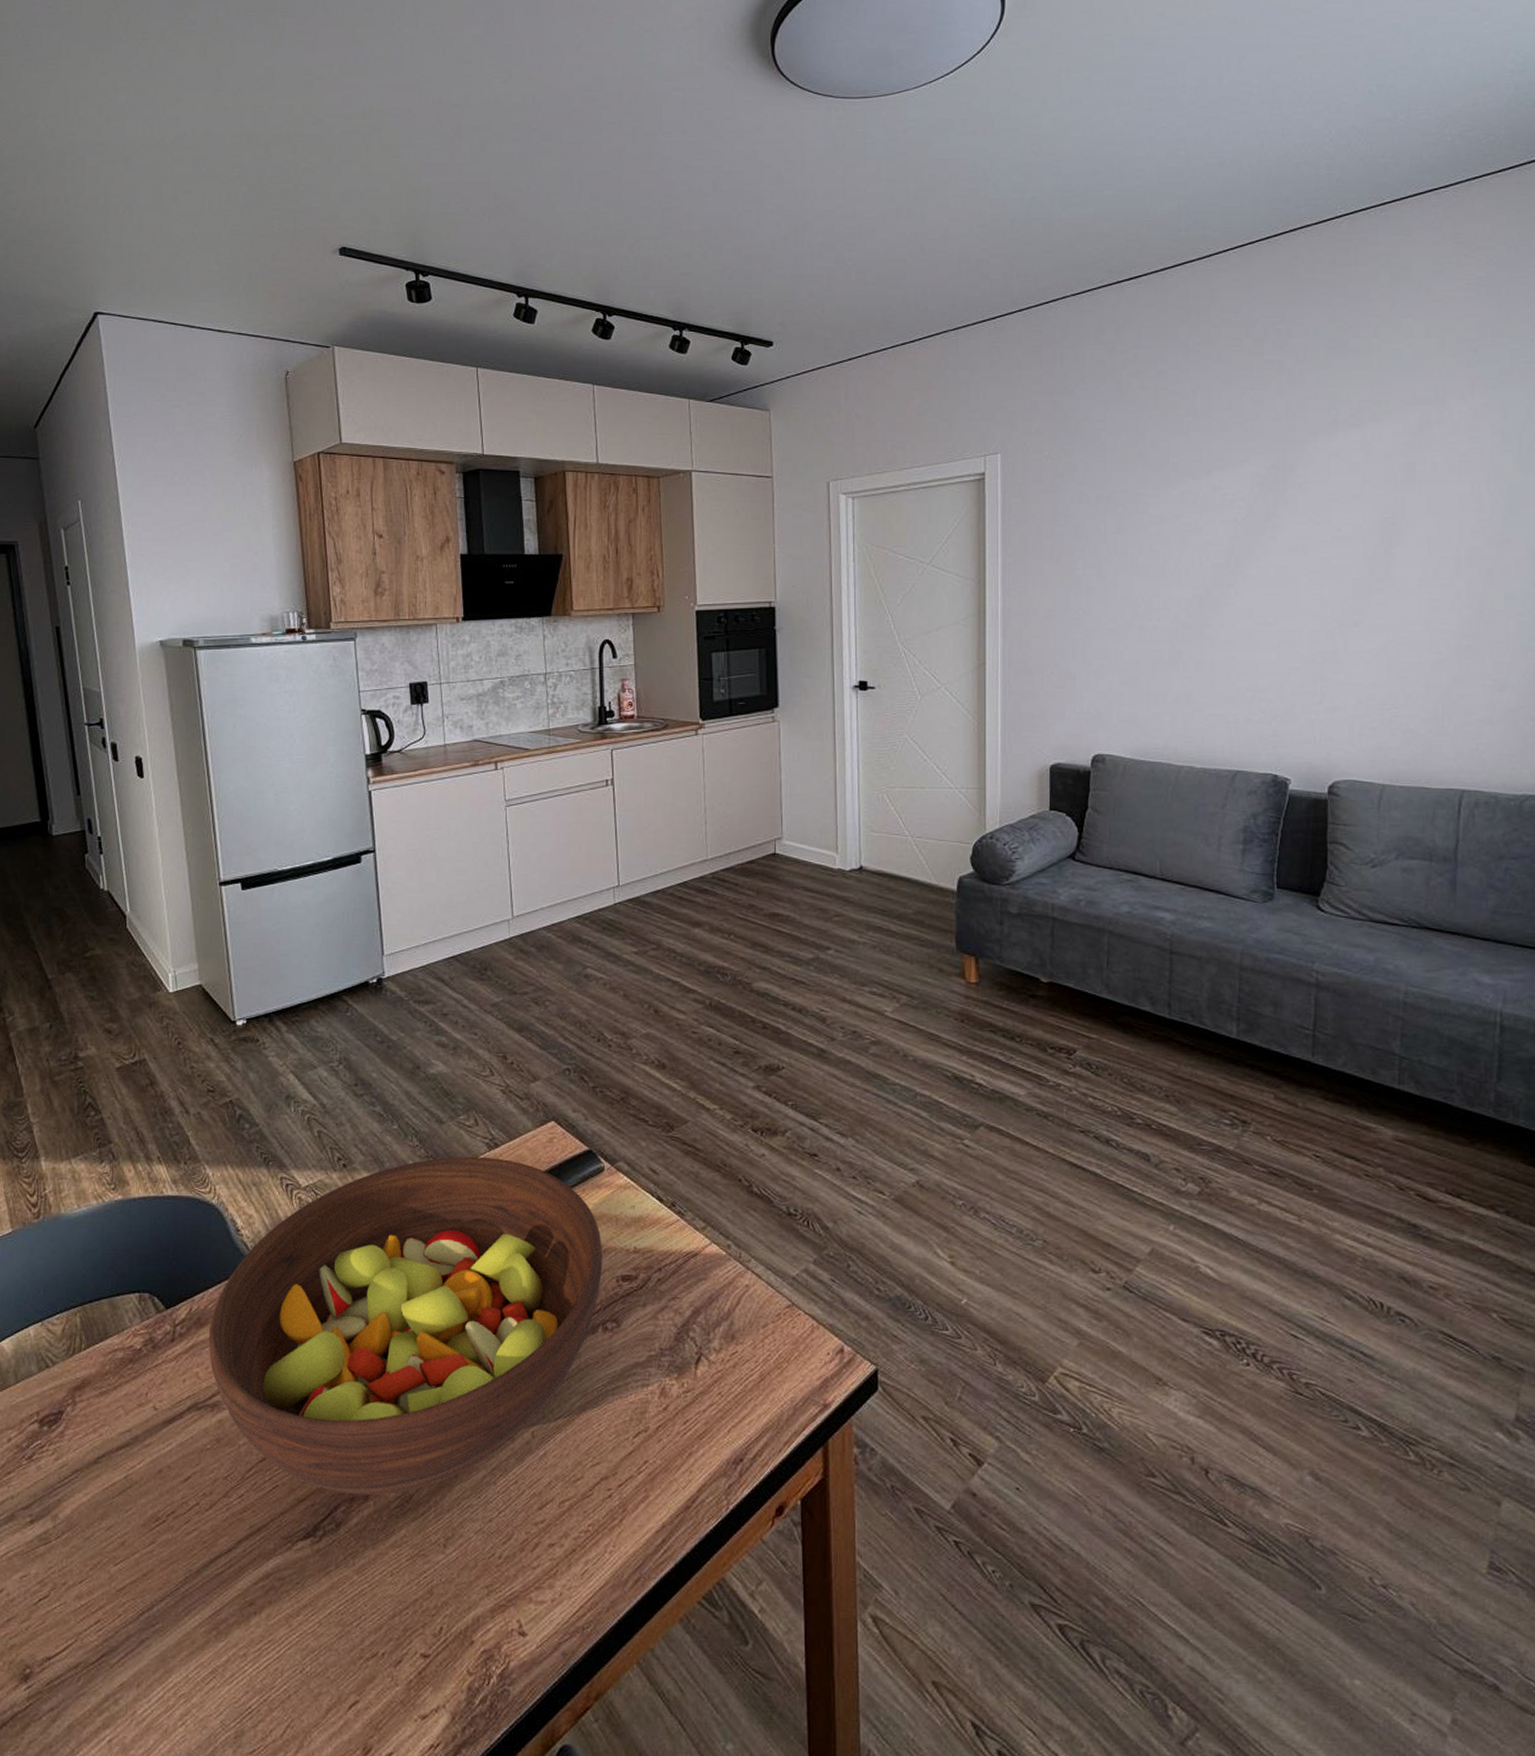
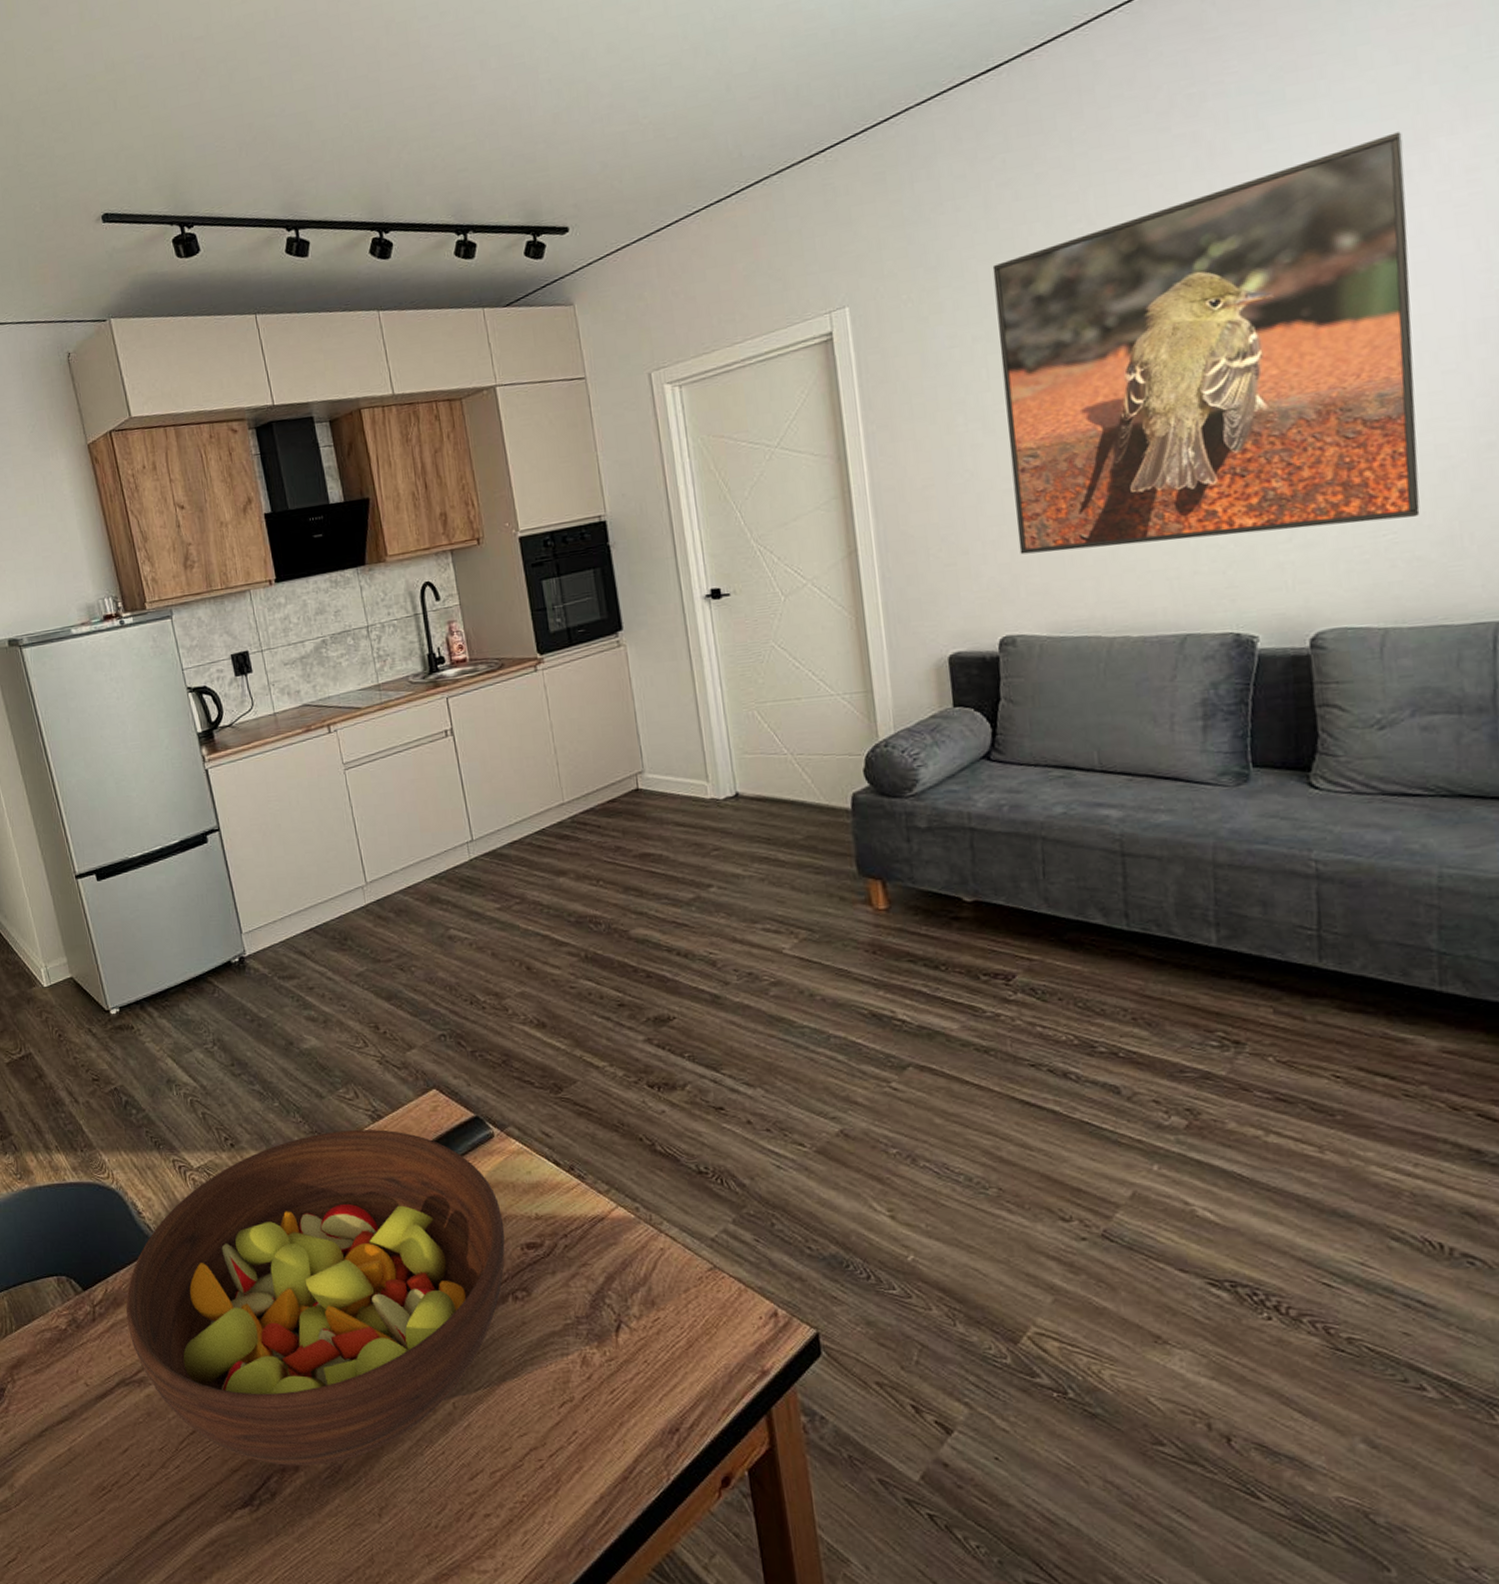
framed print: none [1115,390,1428,697] -> present [992,131,1420,555]

